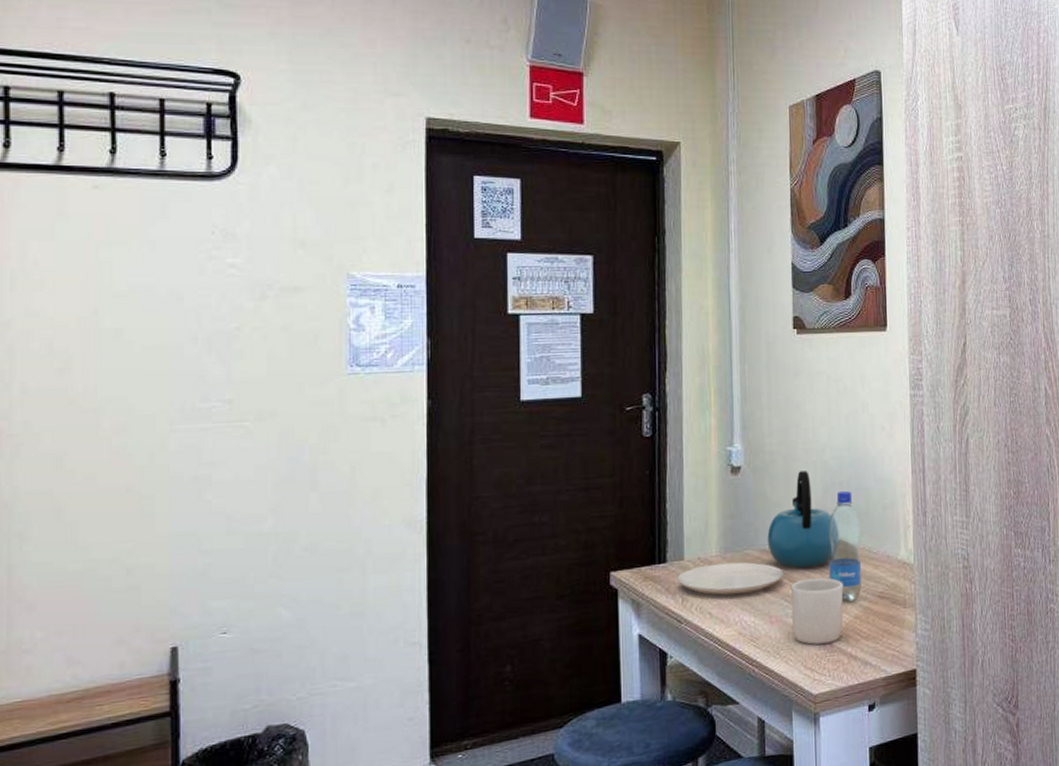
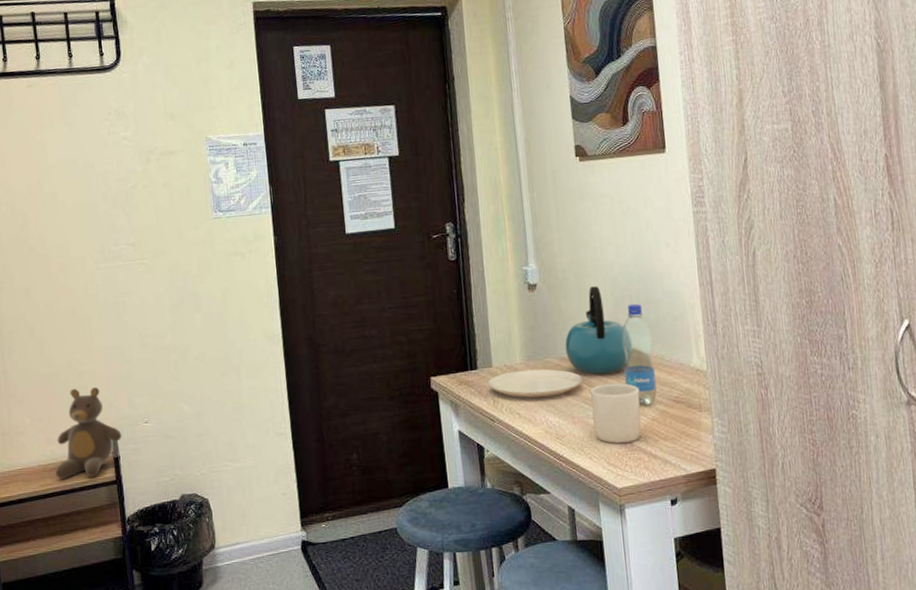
teddy bear: none [76,587,186,713] -> present [55,387,122,479]

